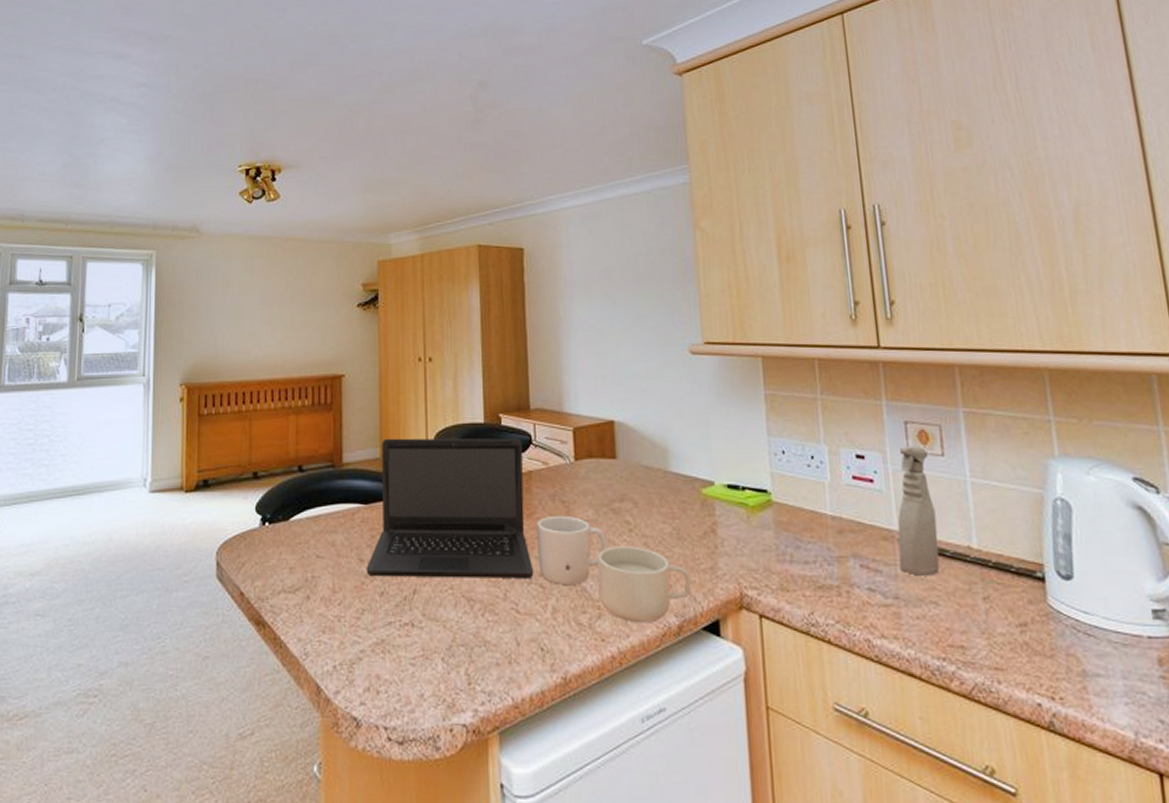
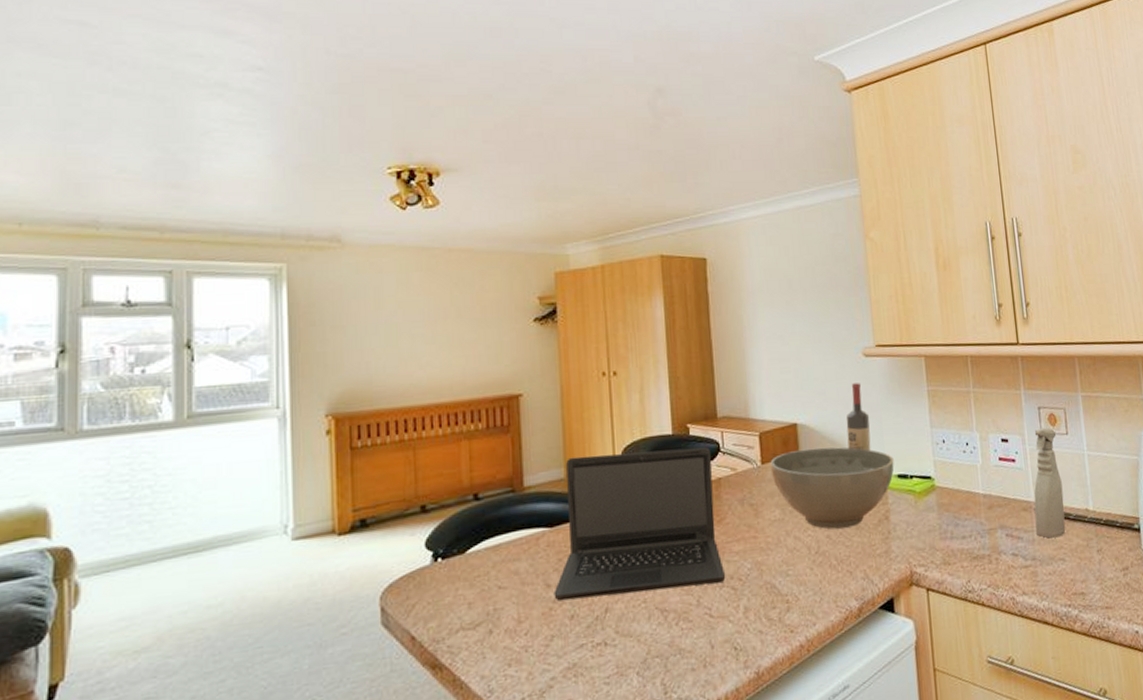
mug: present [537,515,608,584] -> none [727,517,795,585]
bowl: none [584,448,723,537] -> present [770,447,894,529]
cup: present [597,546,692,623] -> none [785,540,870,611]
wine bottle: none [668,382,697,456] -> present [846,383,871,451]

